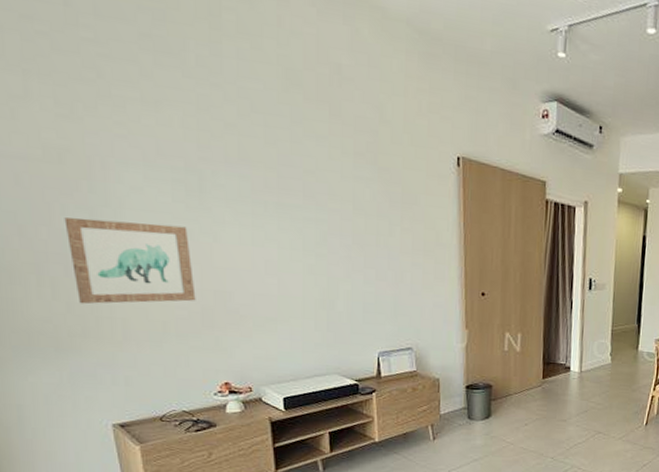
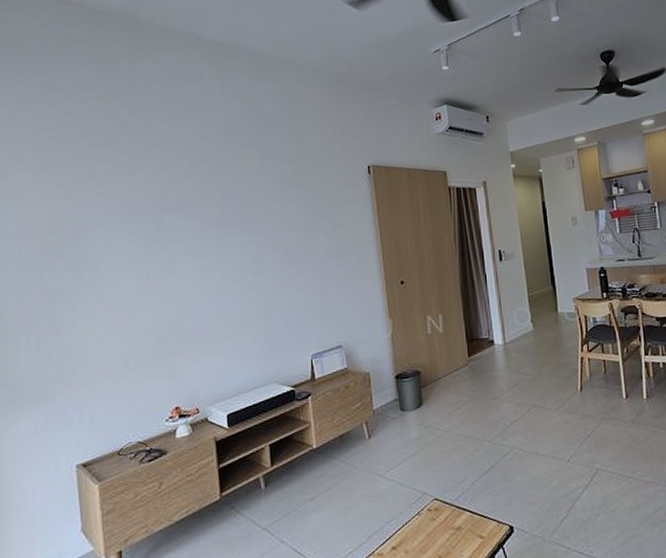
wall art: present [64,217,196,305] -> none [52,268,153,352]

